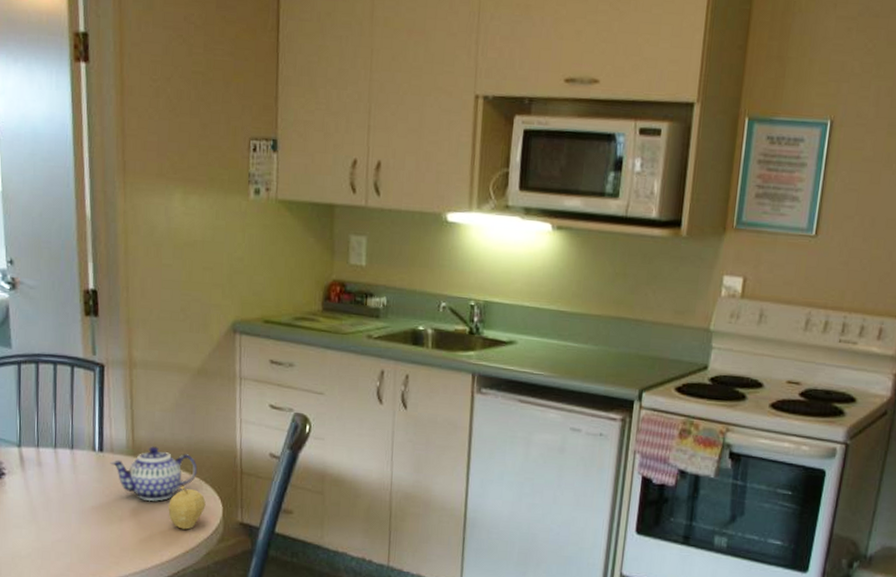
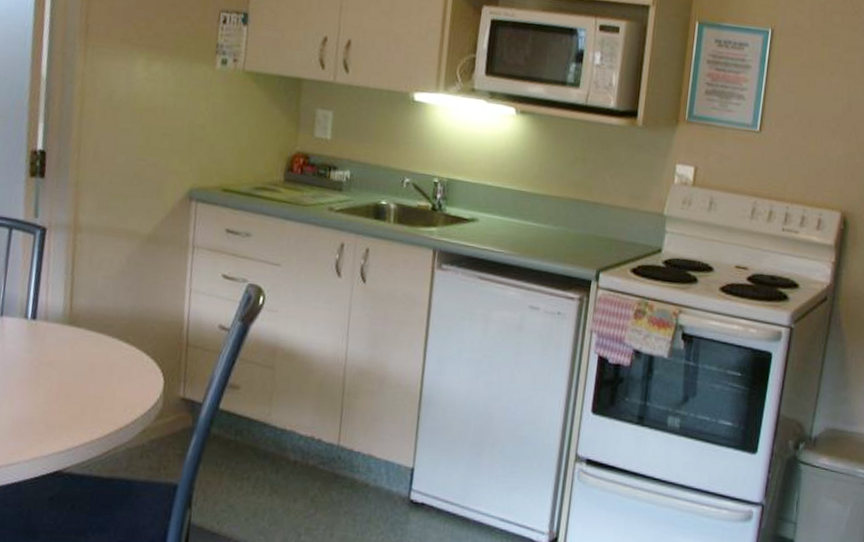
teapot: present [110,446,198,502] -> none [42,315,140,374]
fruit: present [168,486,206,530] -> none [103,358,146,405]

